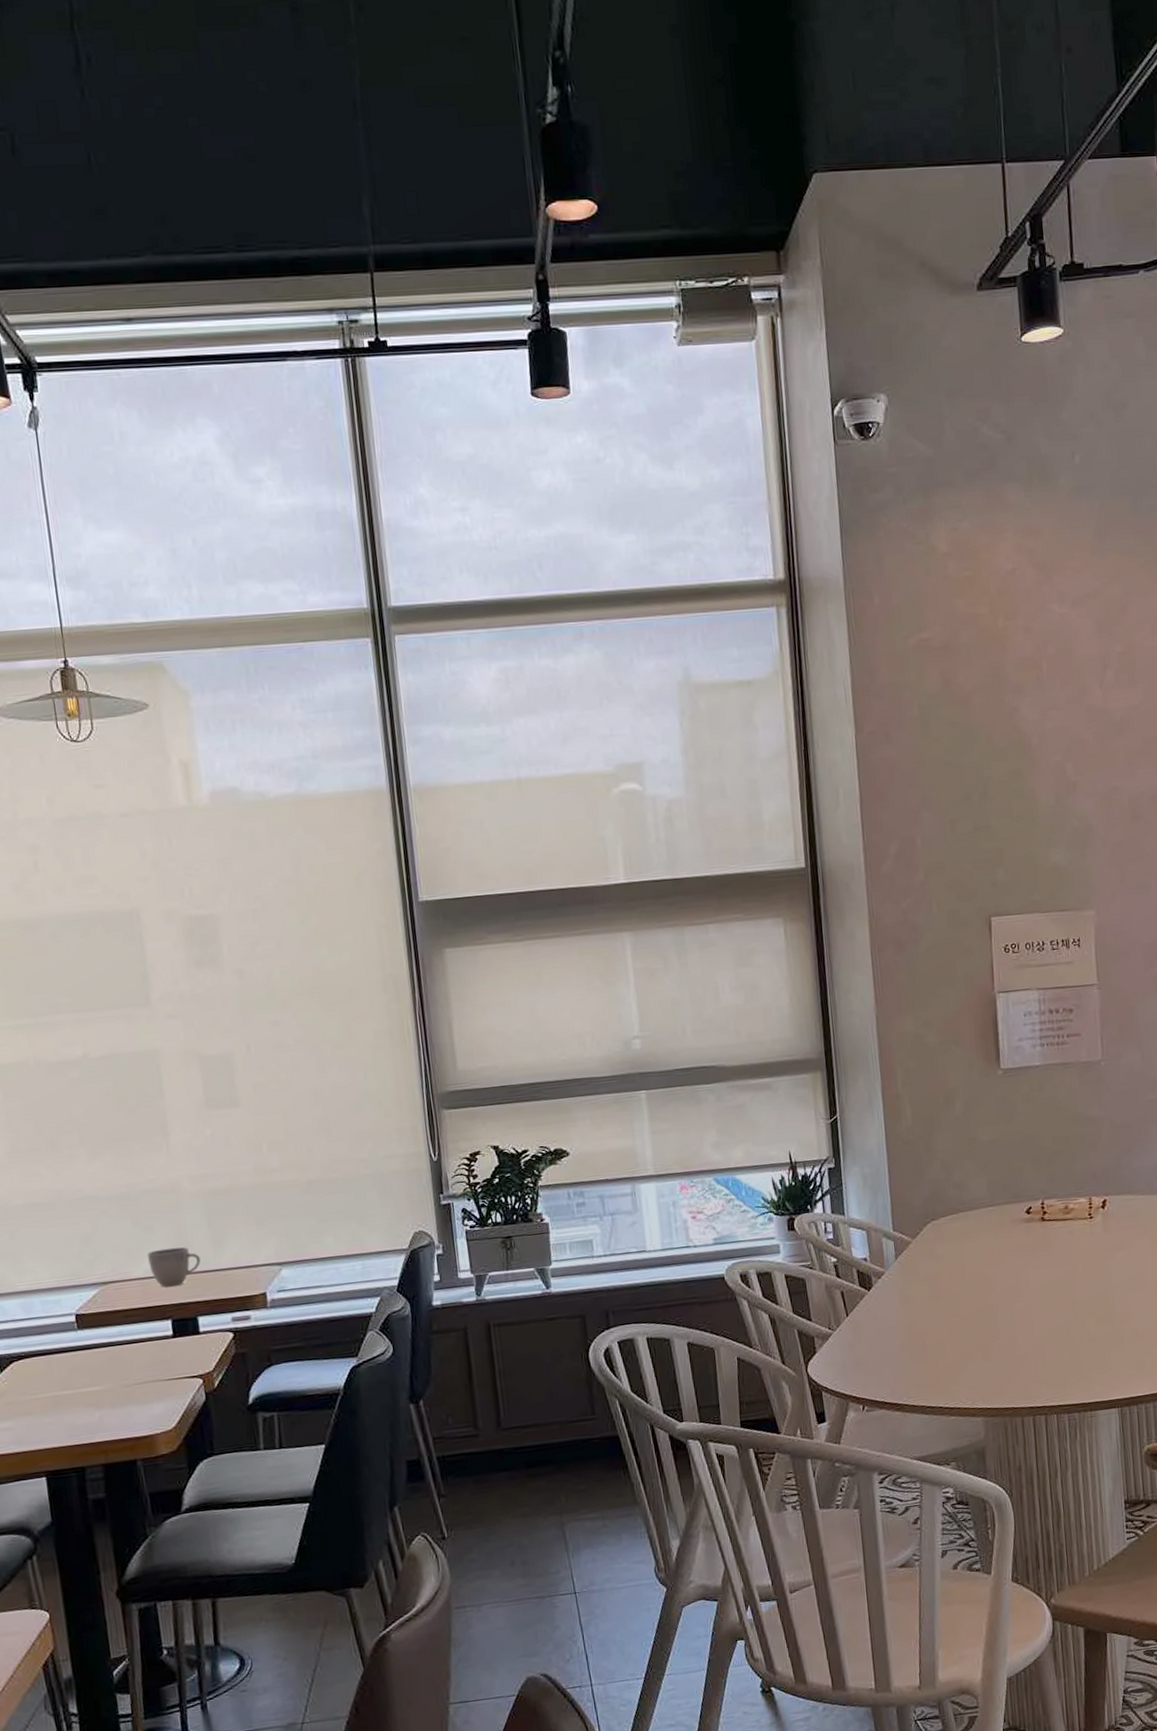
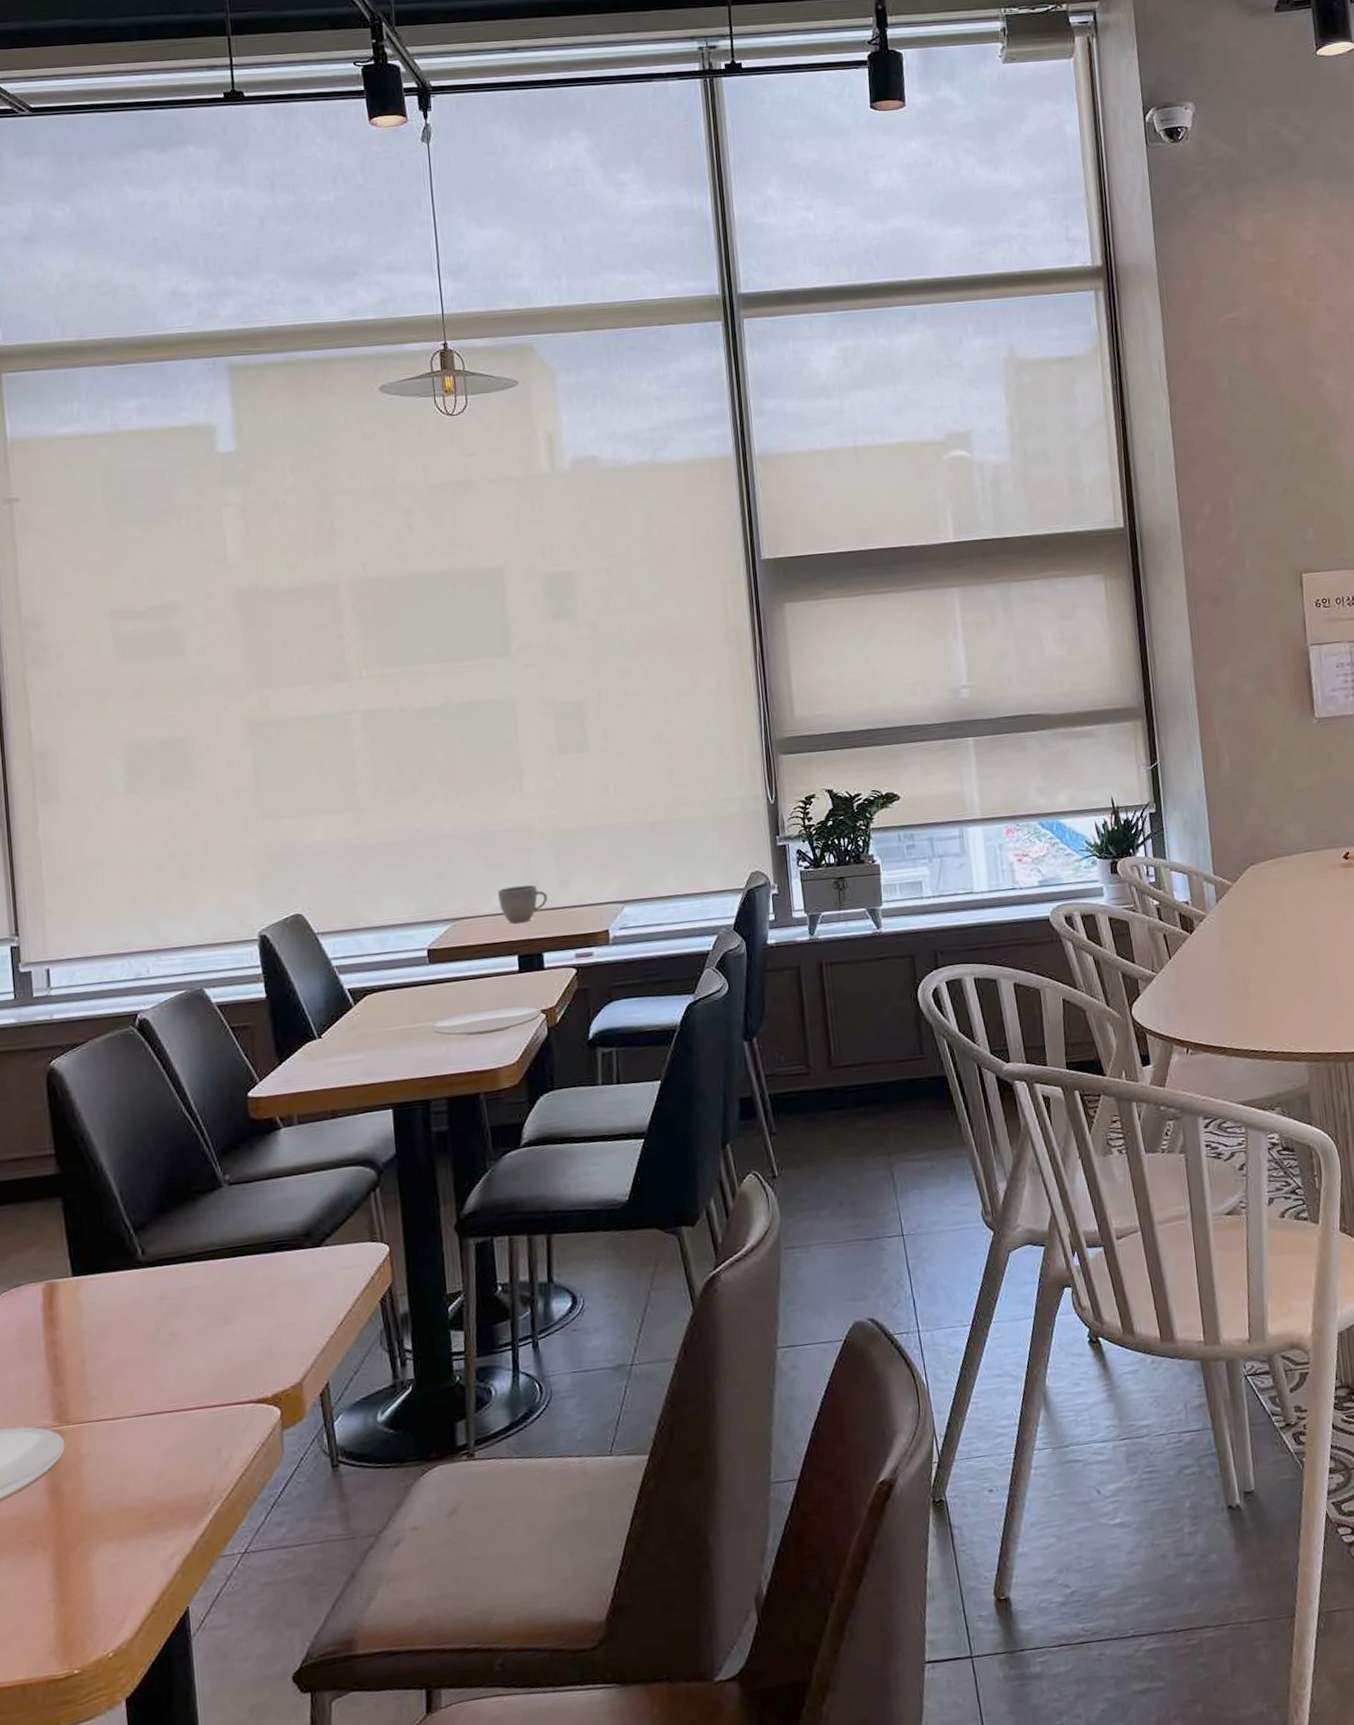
plate: none [83,1371,199,1402] -> present [432,1006,542,1036]

